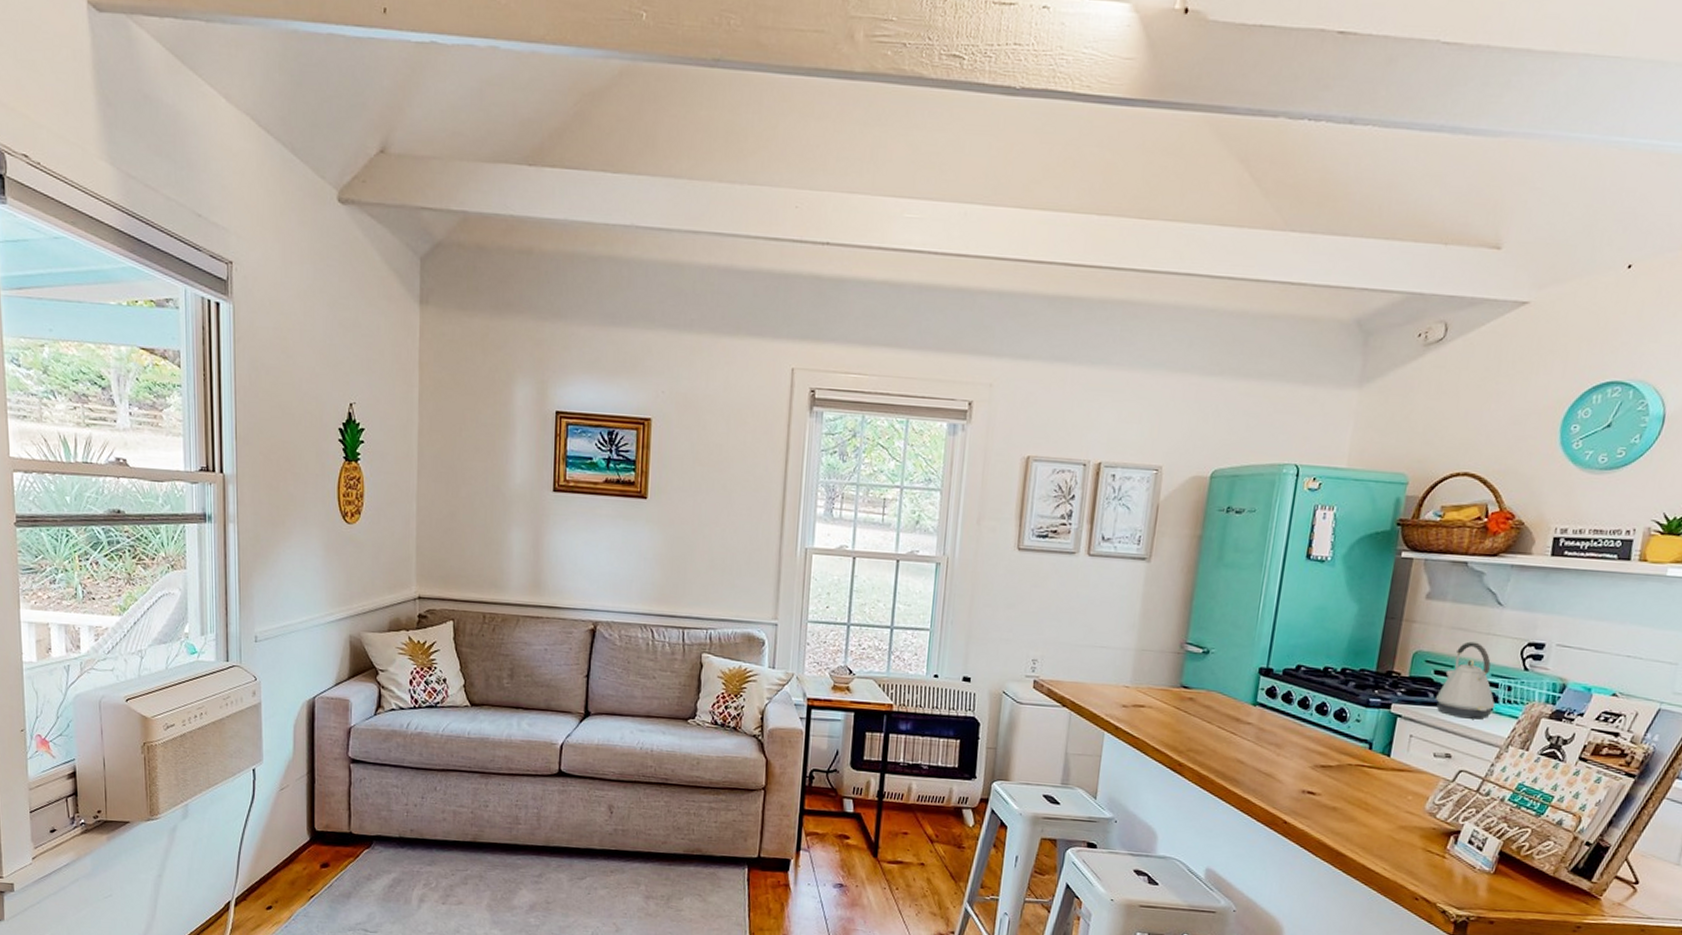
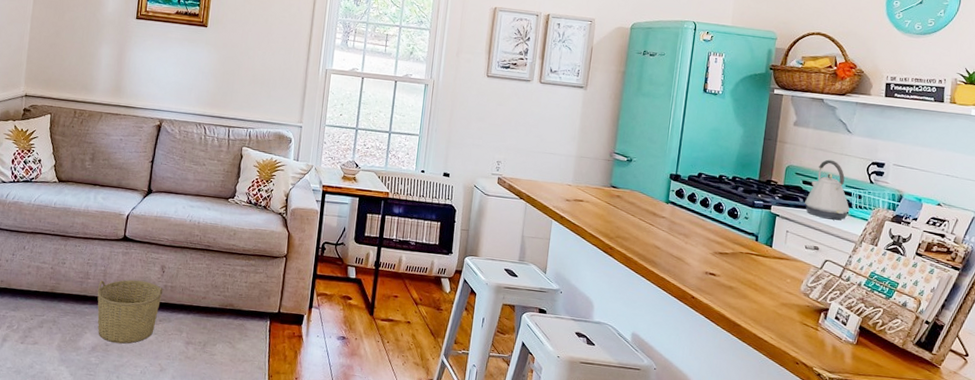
basket: none [530,823,613,901] -> present [97,279,163,344]

